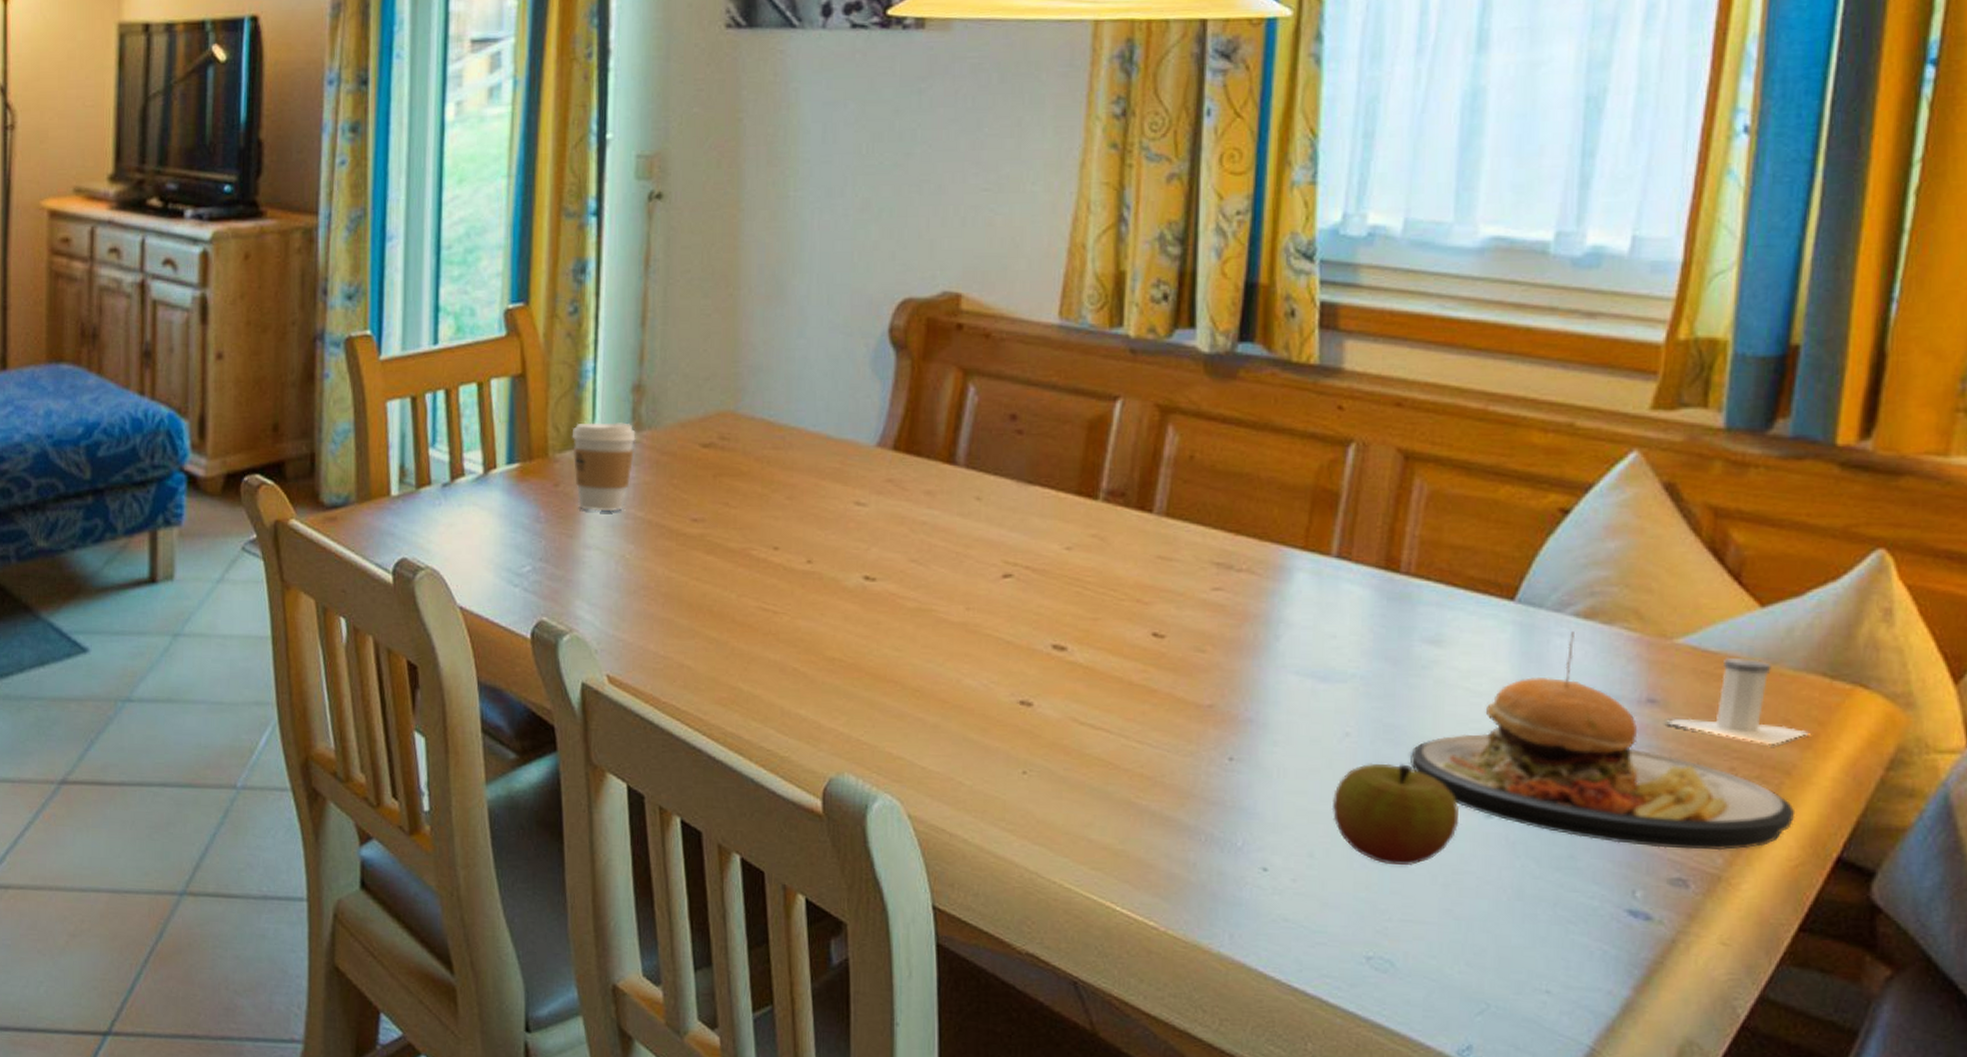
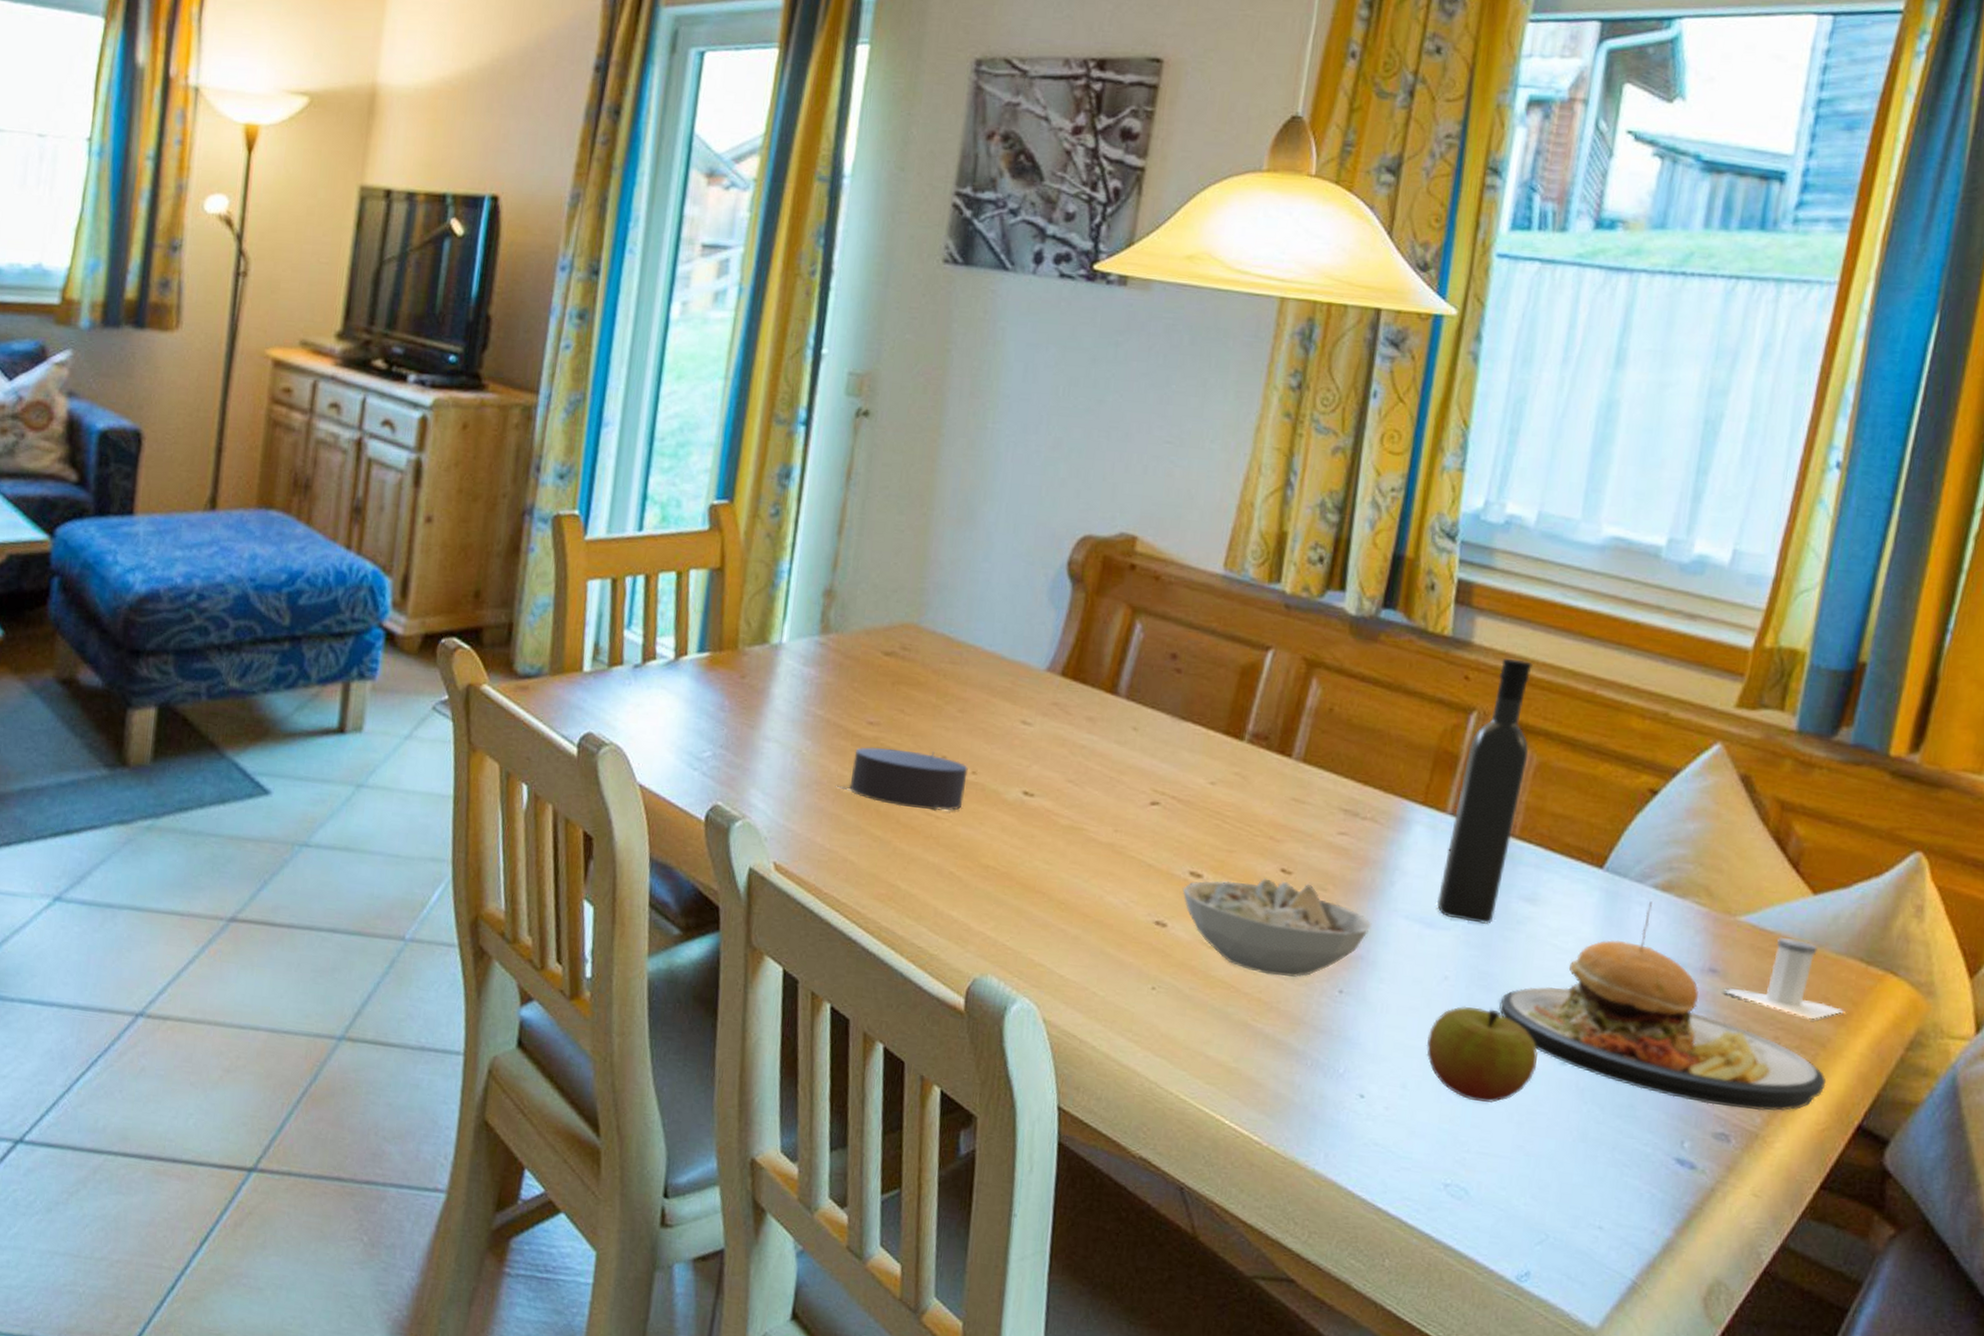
coffee cup: present [571,423,636,511] -> none [761,621,823,707]
candle: none [664,544,803,606] -> present [836,747,968,811]
bowl: none [1046,645,1259,748] -> present [1182,878,1372,977]
wine bottle: none [1330,381,1418,672] -> present [1437,658,1533,924]

